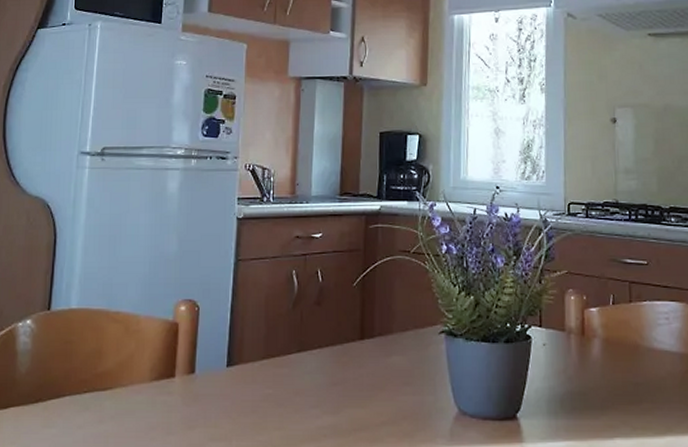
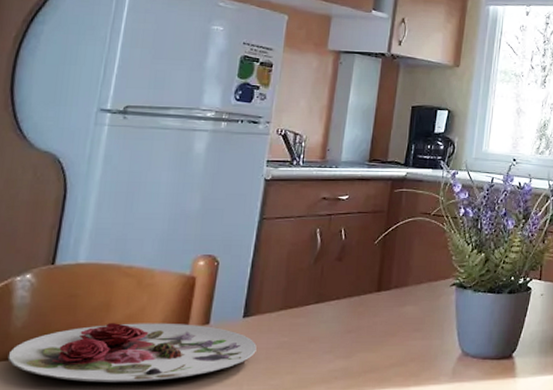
plate: none [15,371,242,434] -> present [7,323,257,383]

